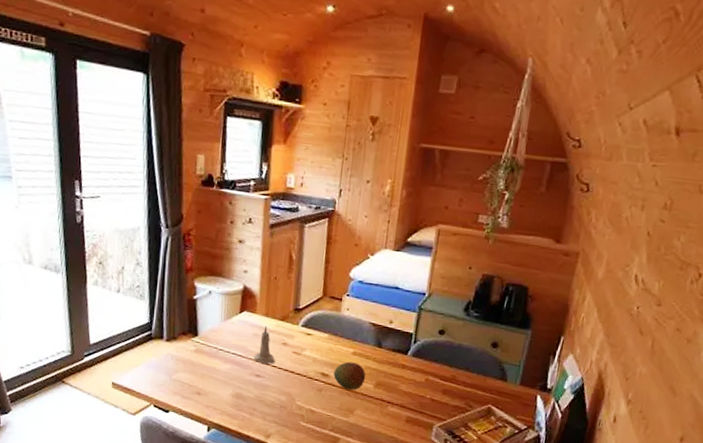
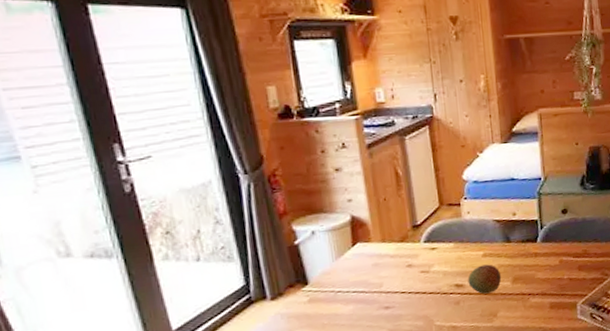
candle: present [253,326,276,364] -> none [378,252,404,293]

